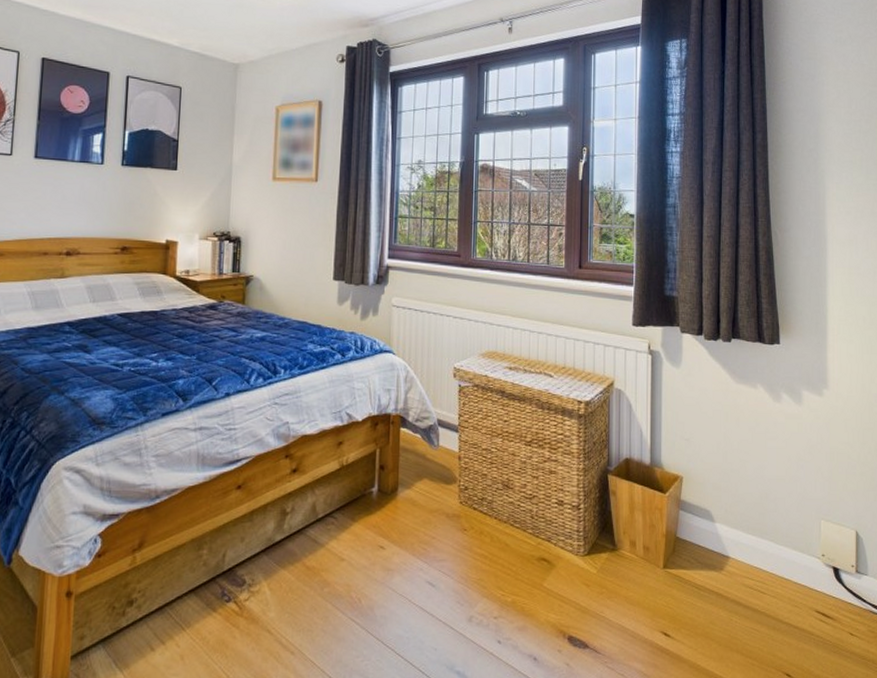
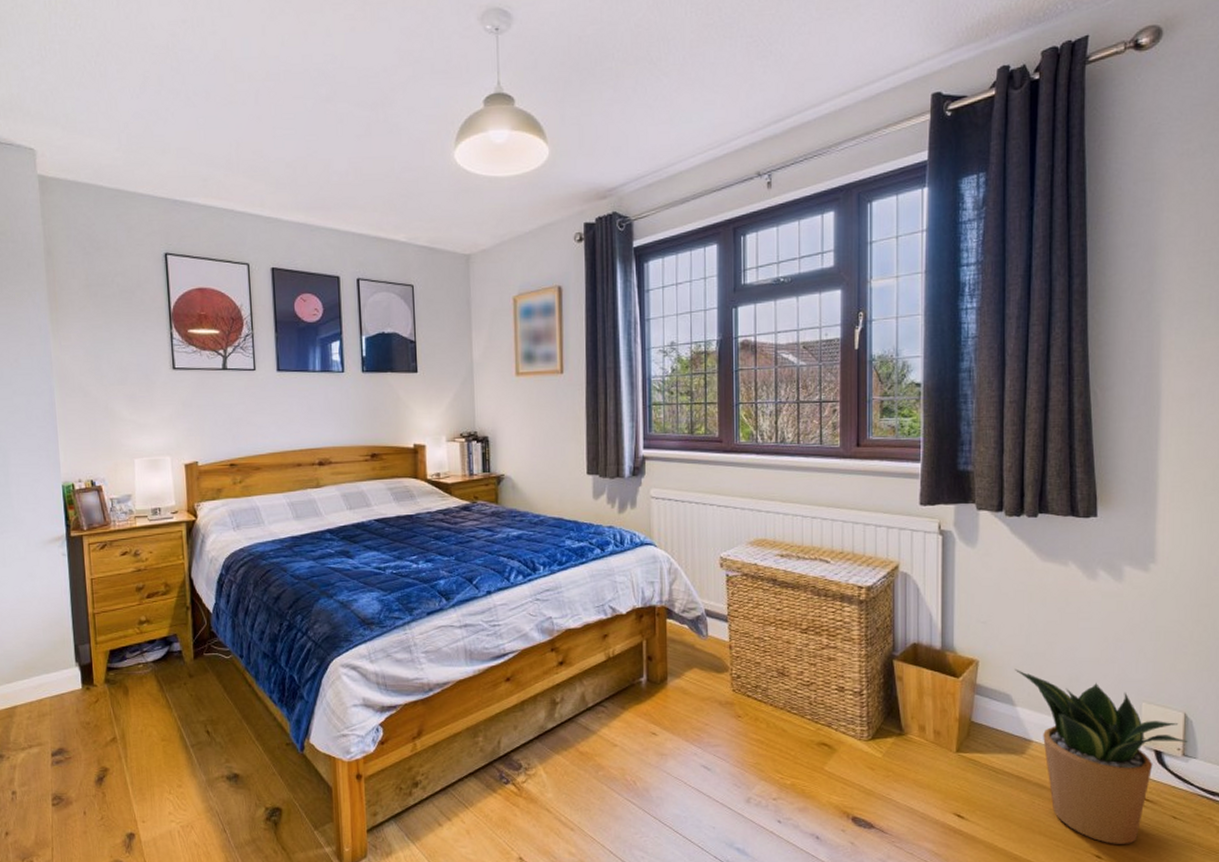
potted plant: none [713,485,860,662] -> present [1014,668,1188,844]

